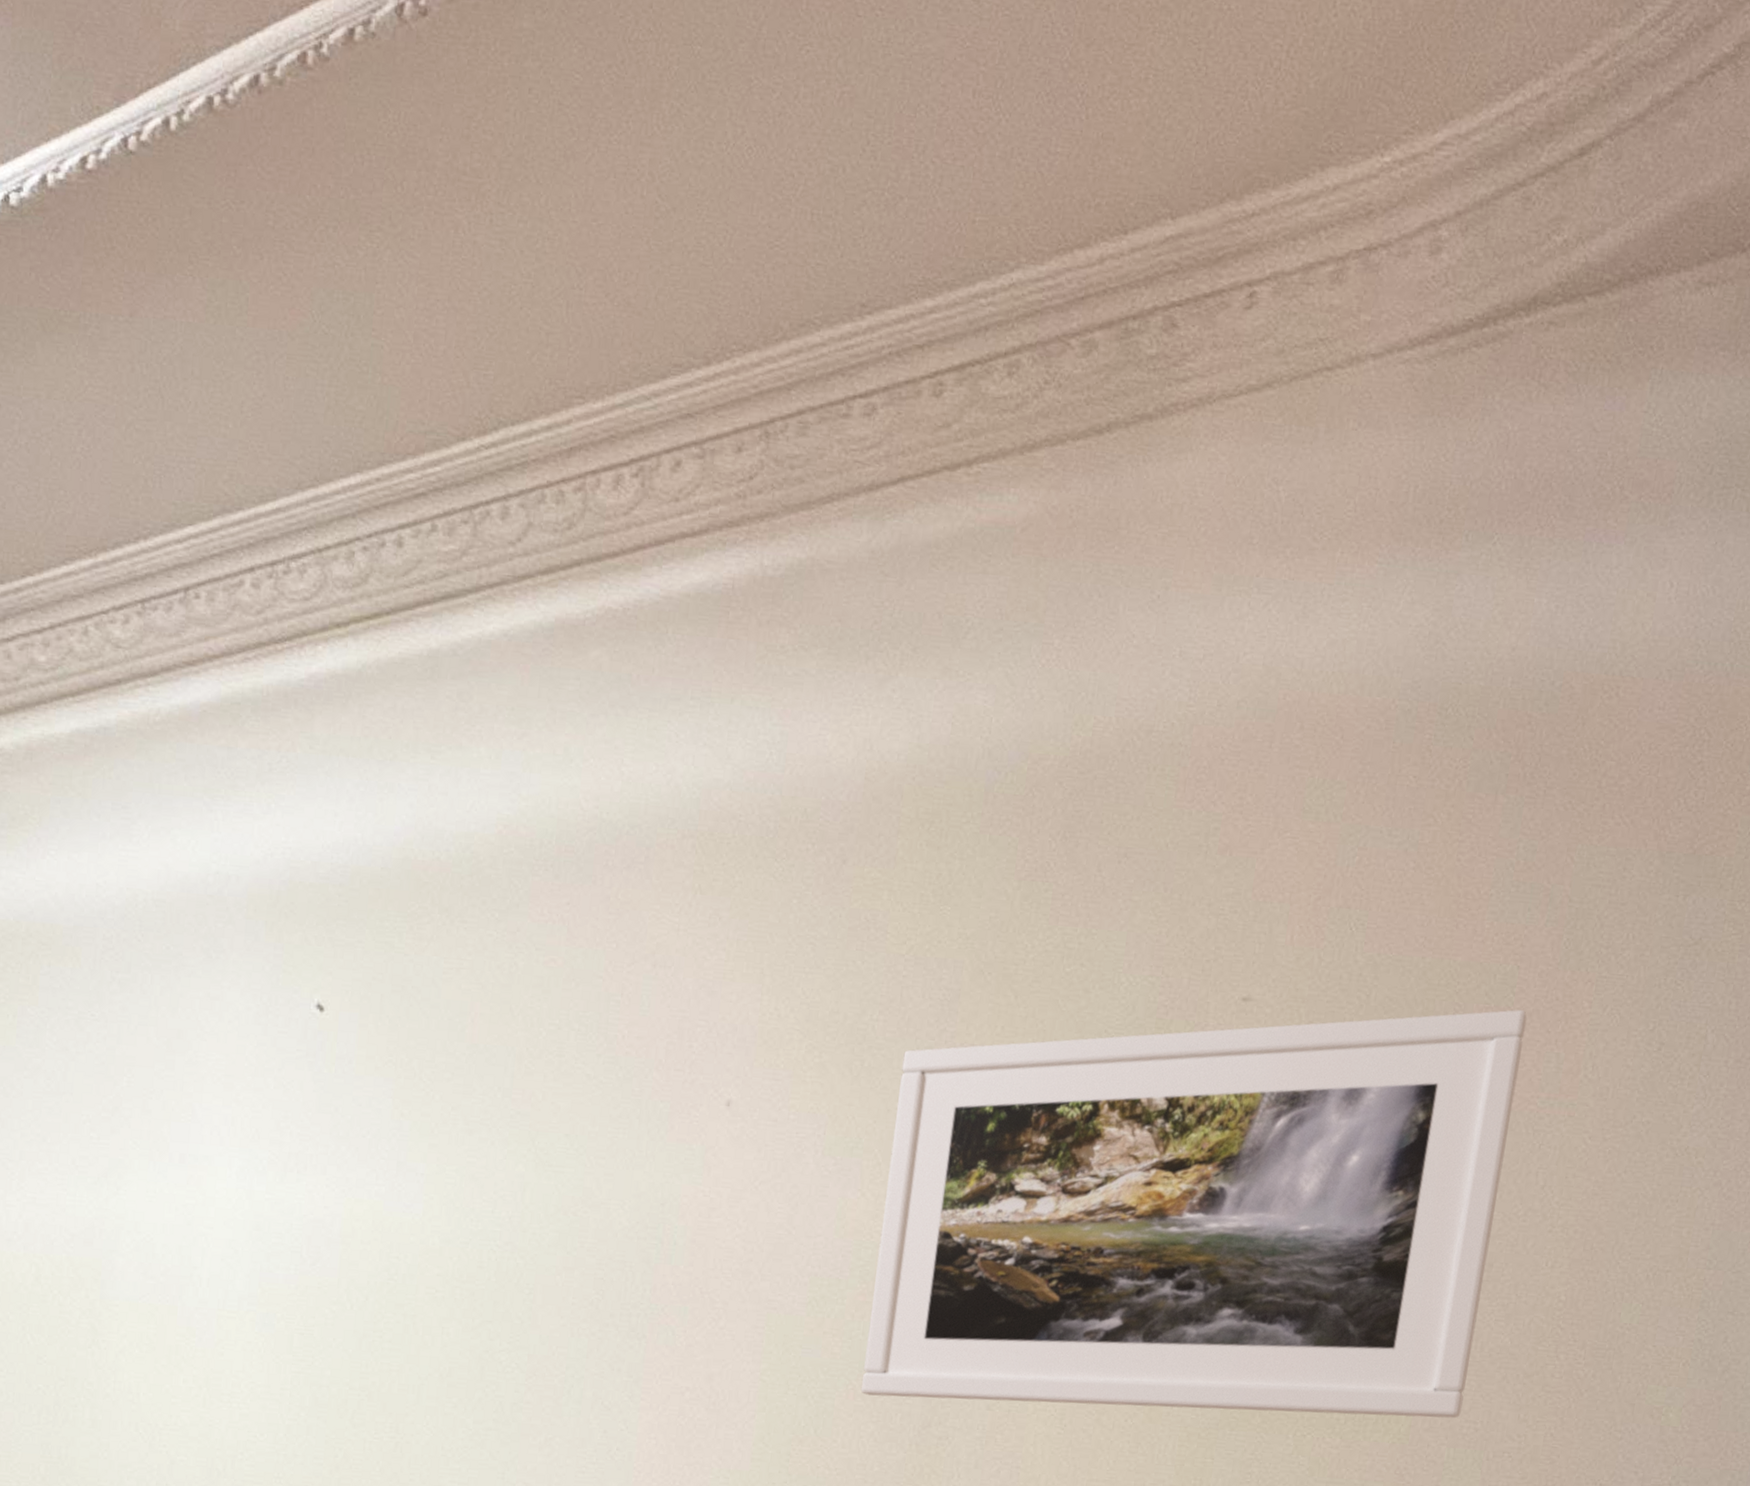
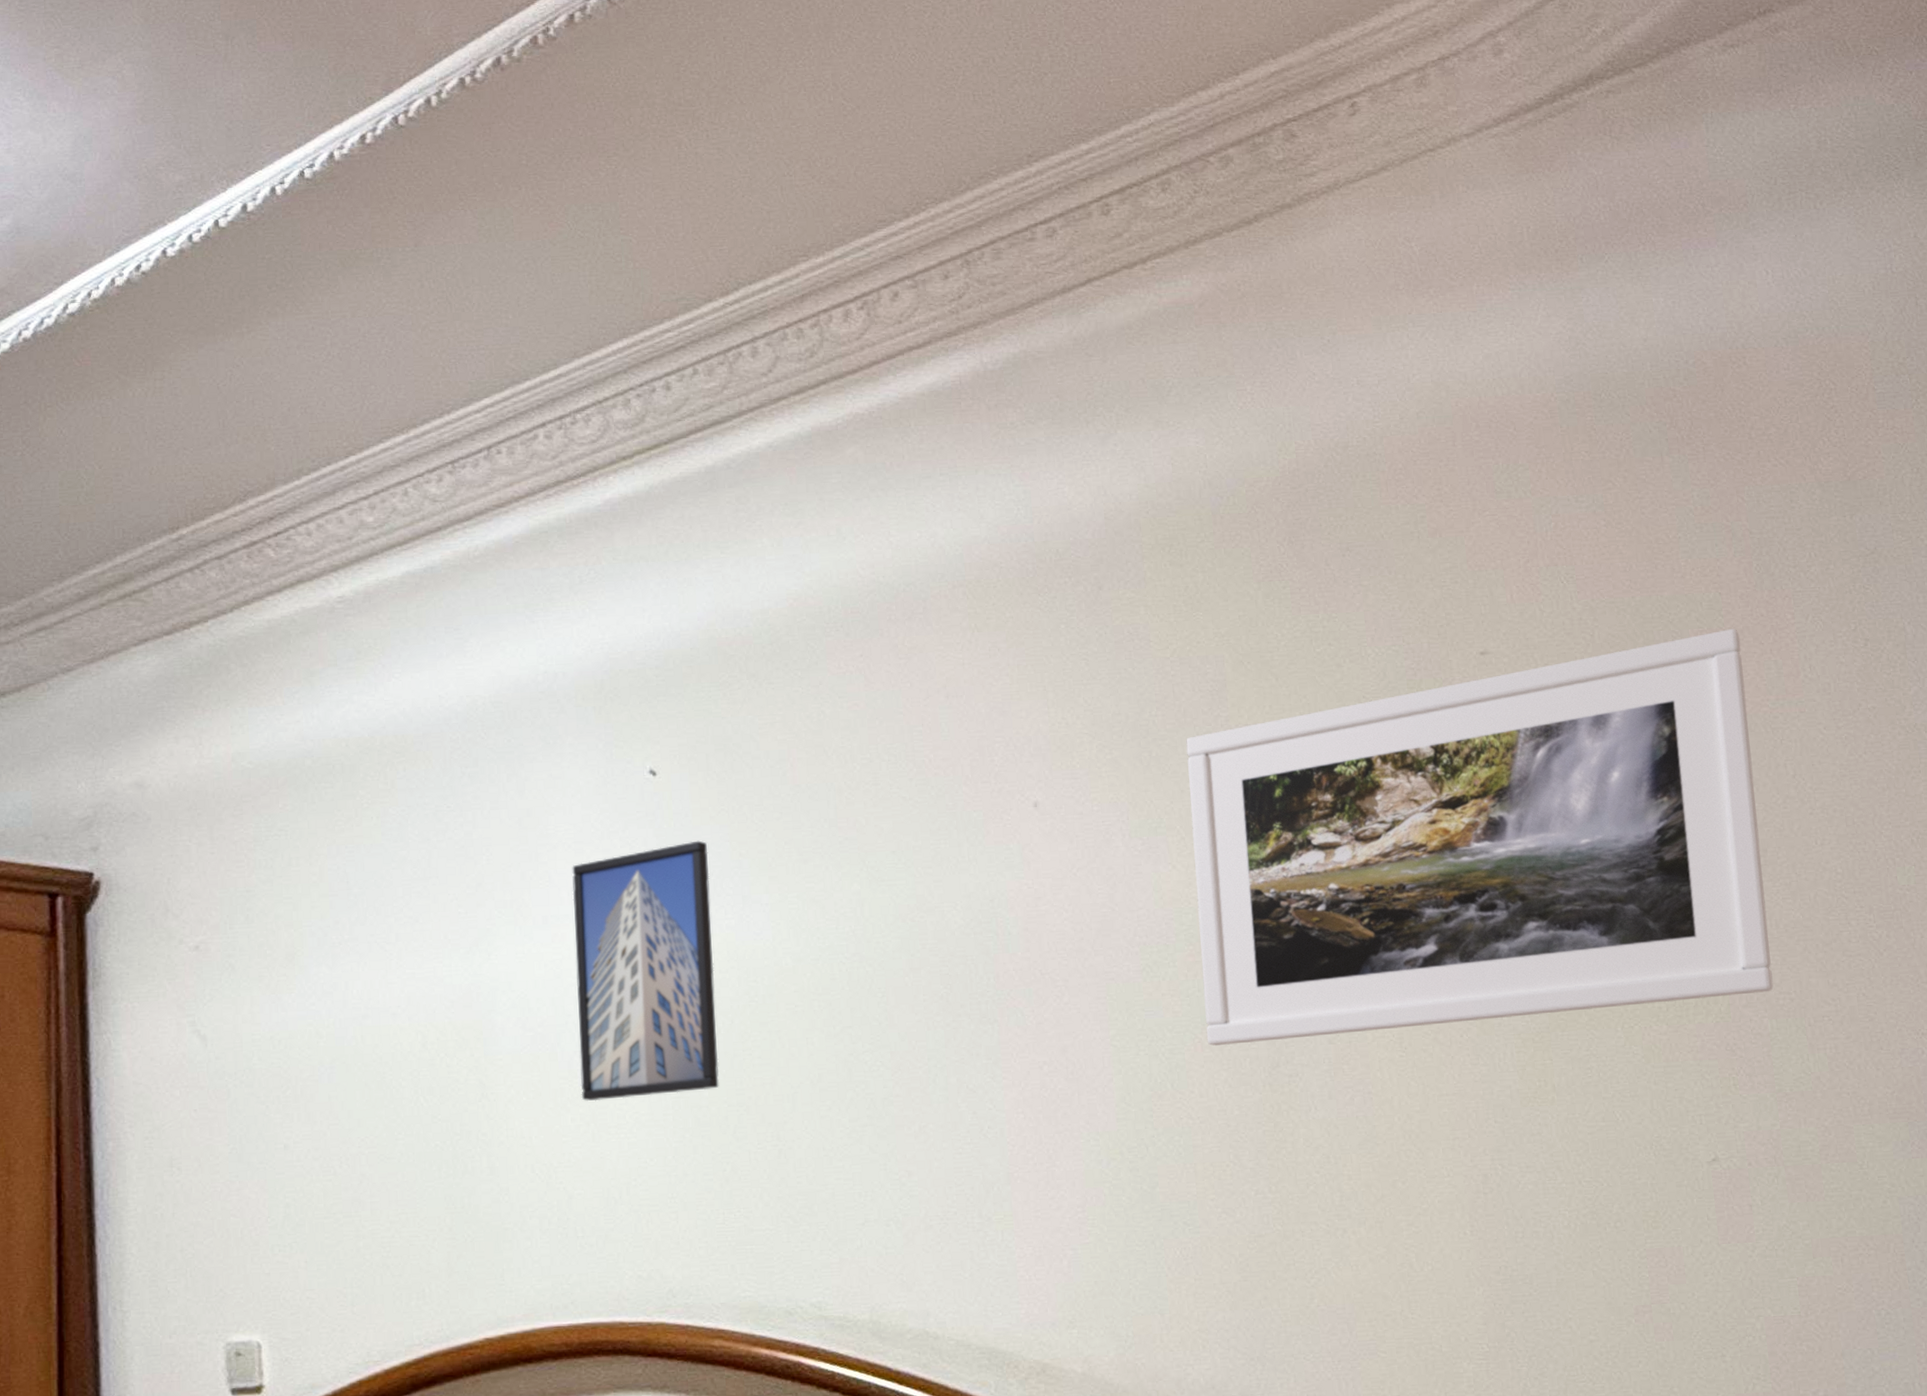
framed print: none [196,1092,368,1369] -> present [572,840,719,1101]

